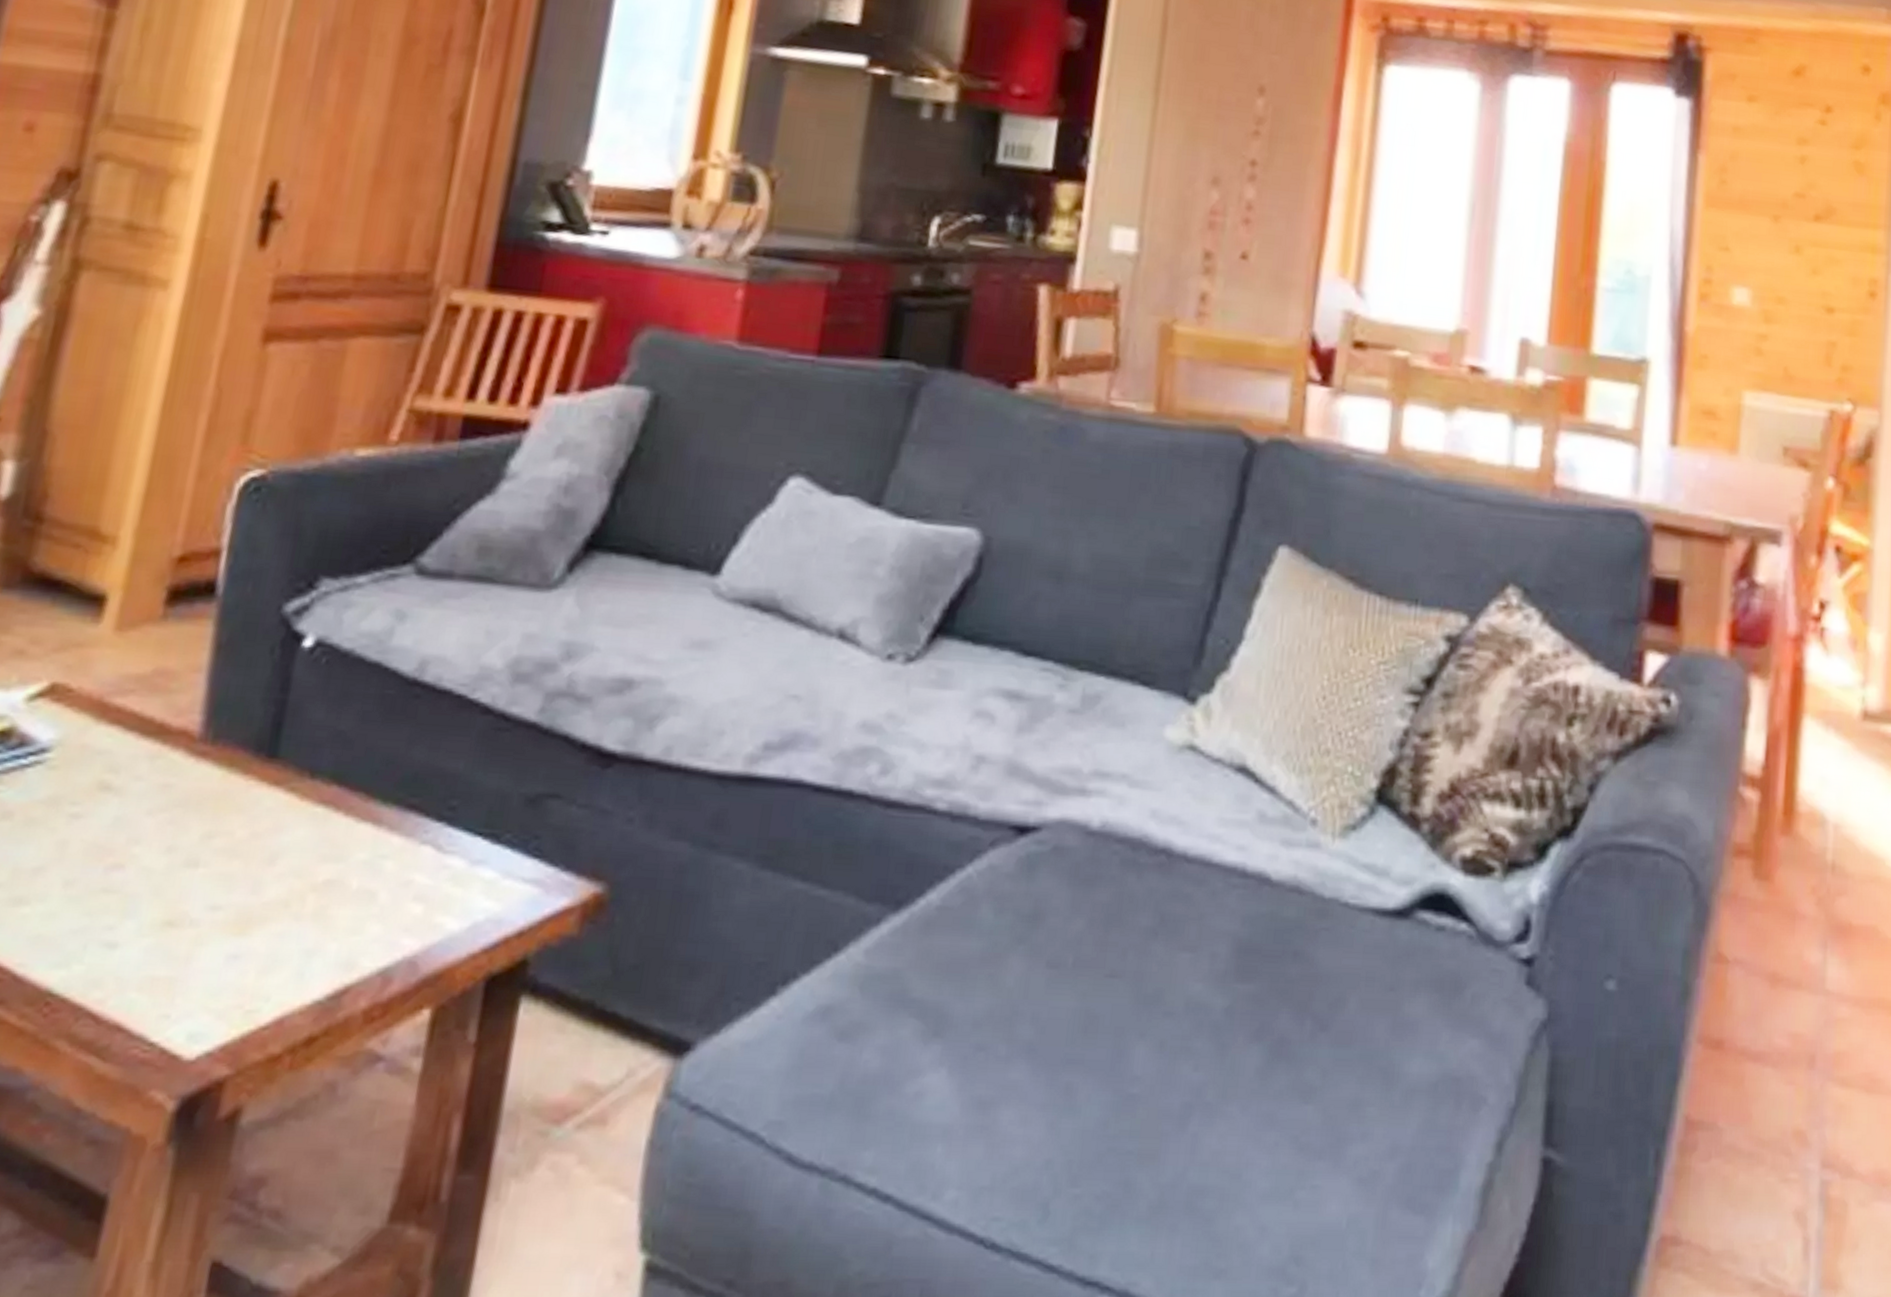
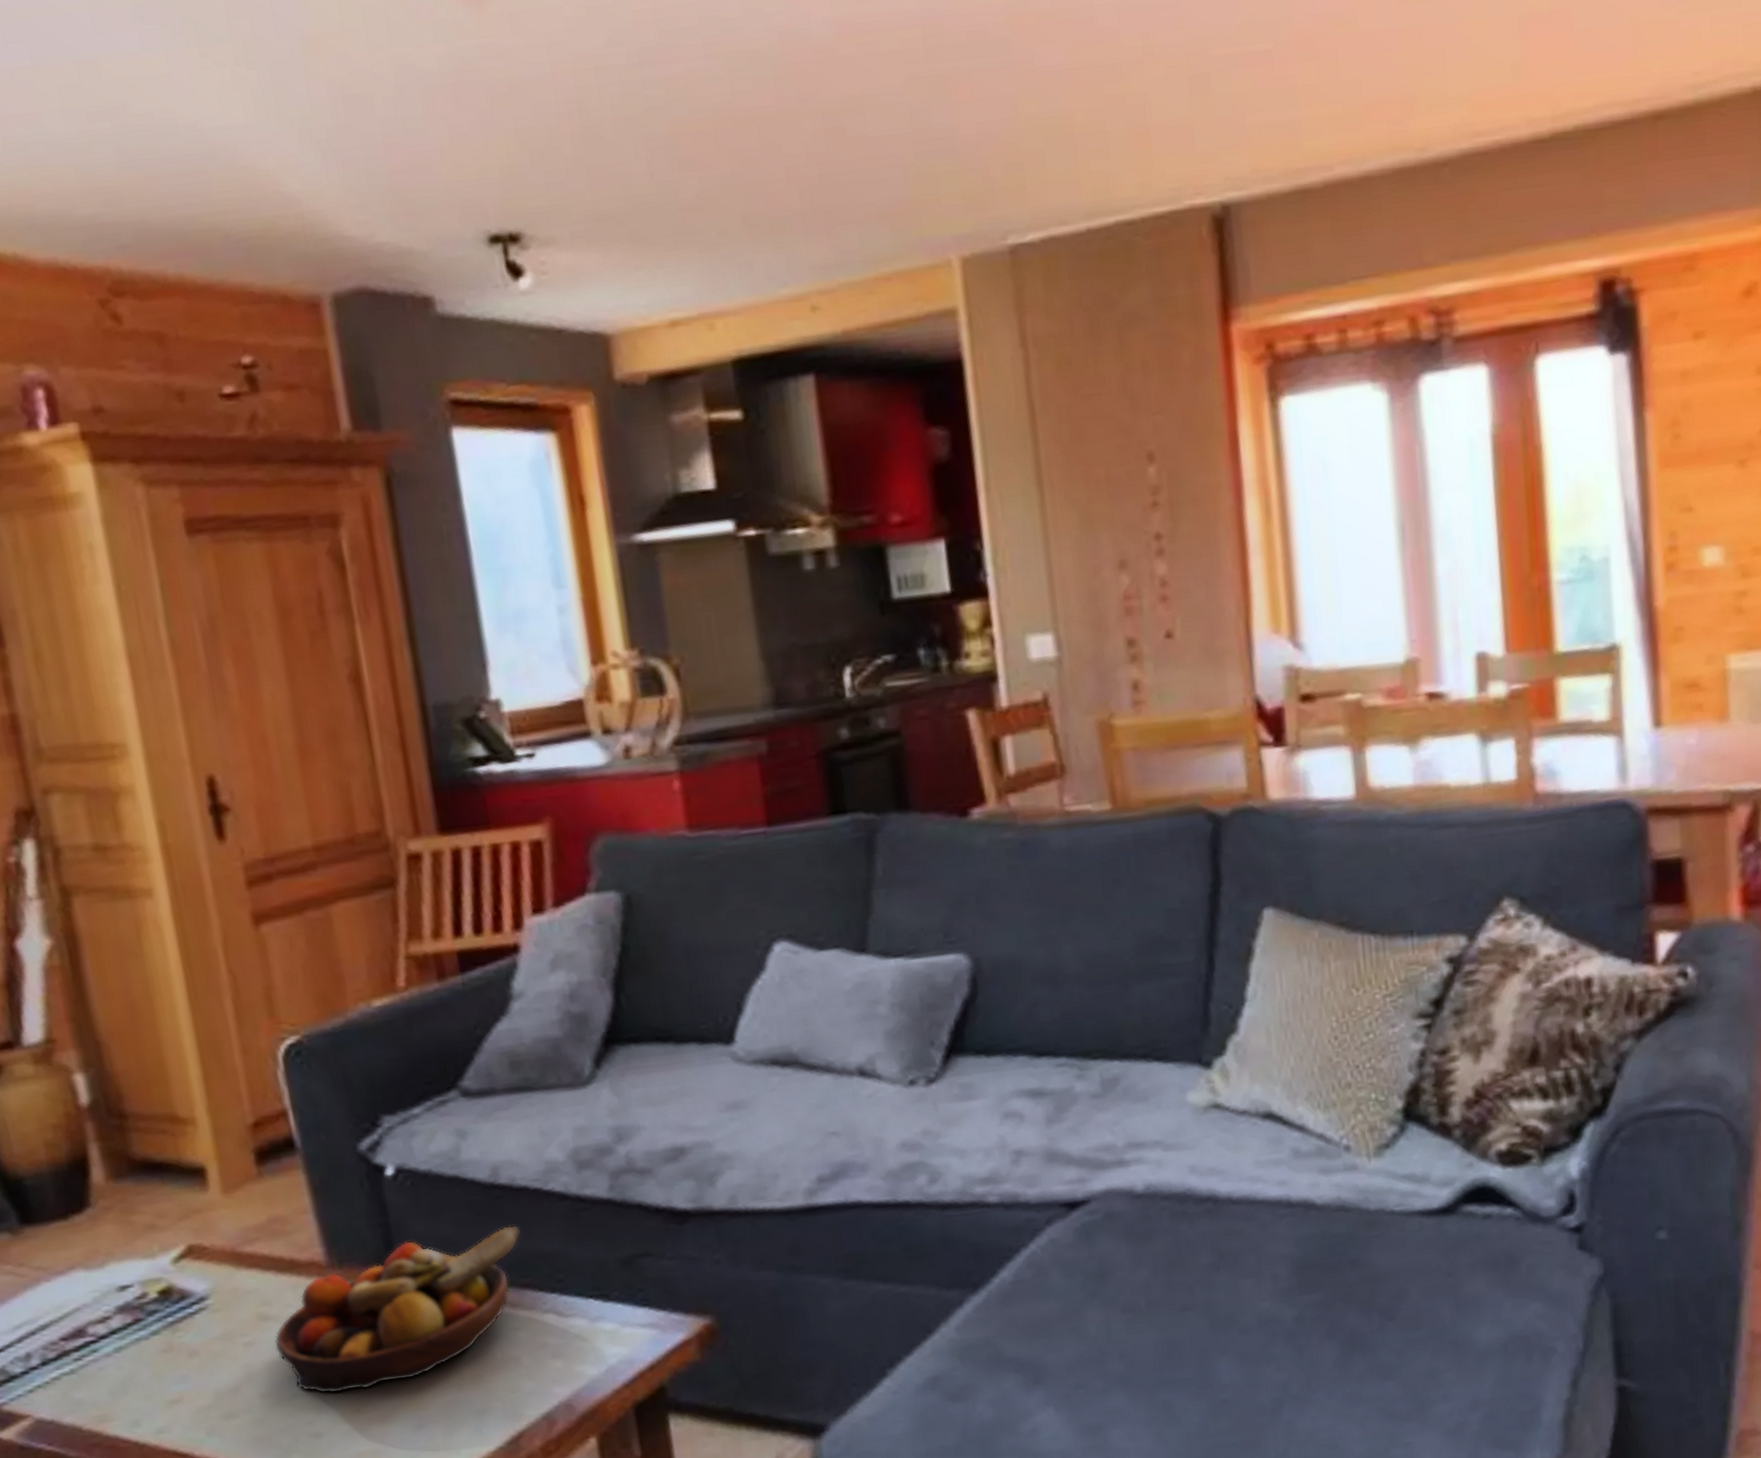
fruit bowl: none [103,728,429,898] -> present [274,1225,522,1394]

